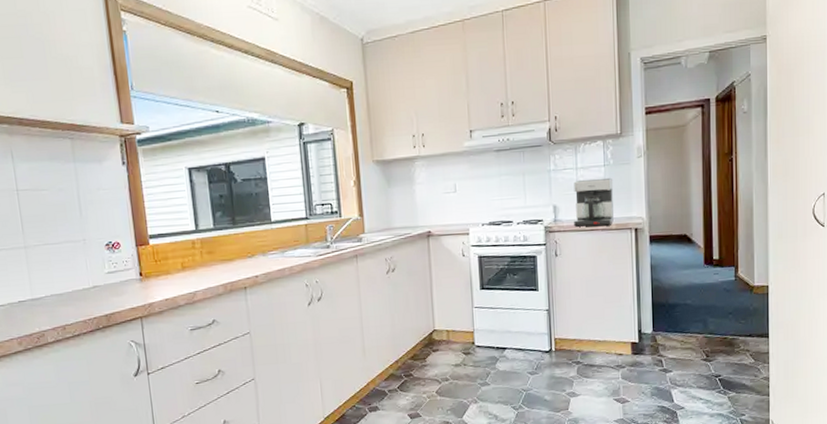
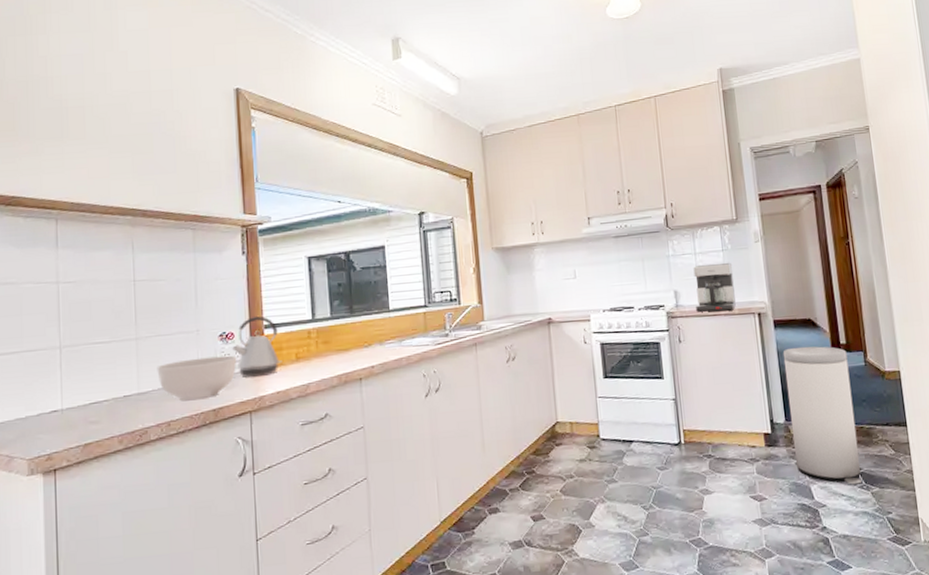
bowl: none [47,264,125,307] -> present [157,355,237,401]
kettle: none [119,227,169,285] -> present [232,316,282,378]
pedal bin: none [656,261,721,390] -> present [782,346,862,485]

